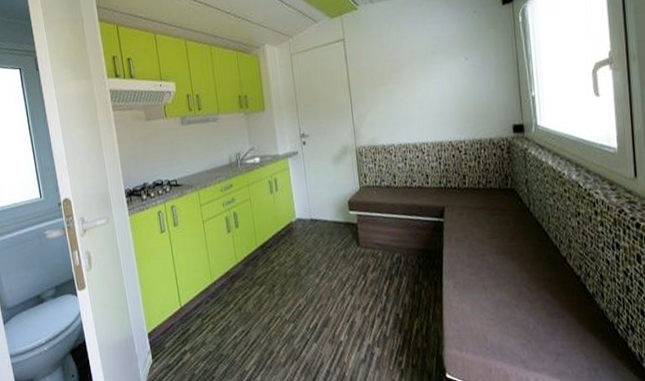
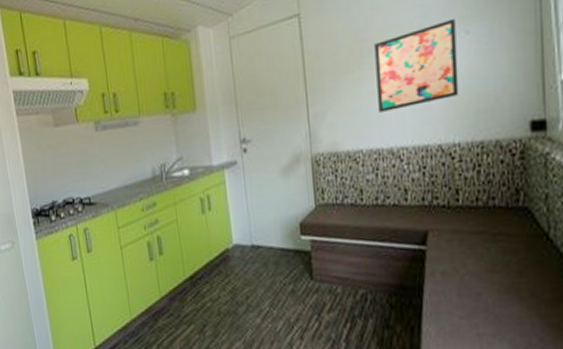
wall art: none [400,48,463,116] -> present [374,18,459,112]

